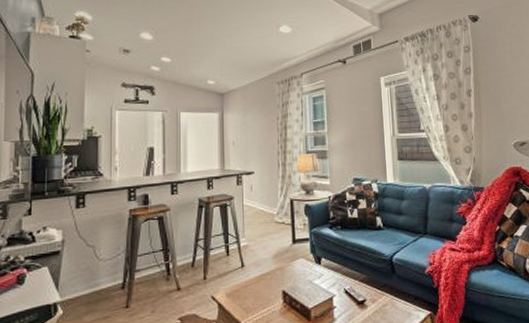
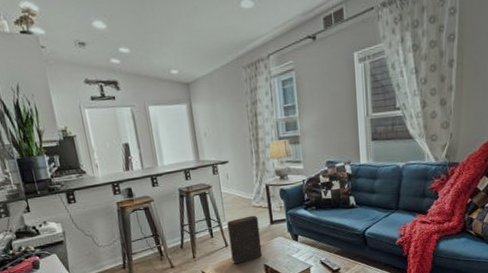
book: none [246,232,281,289] -> present [227,215,263,264]

